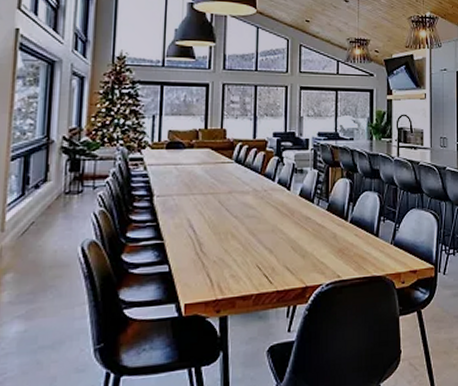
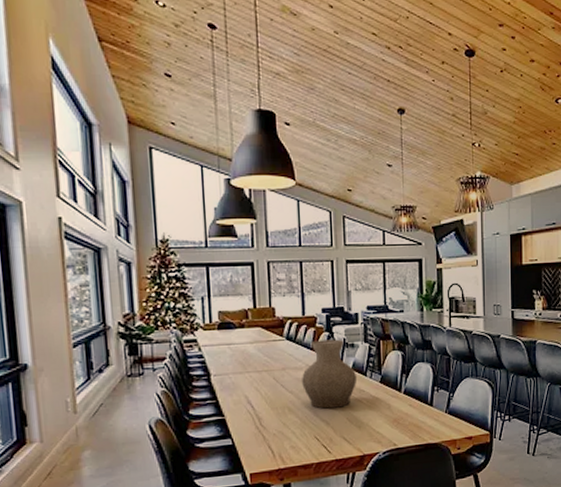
vase: none [248,164,304,236] -> present [302,339,358,409]

